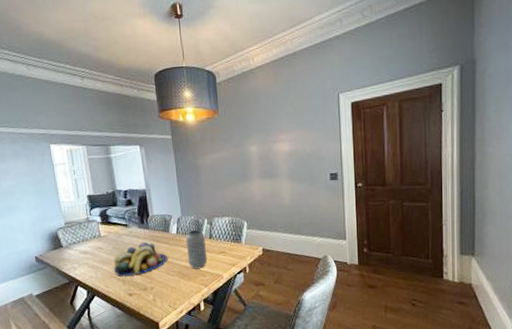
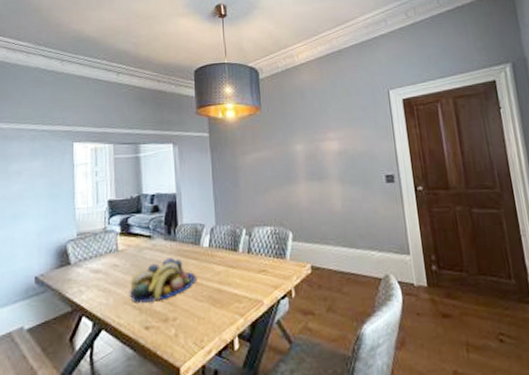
vase: present [185,229,208,269] -> none [219,241,245,293]

